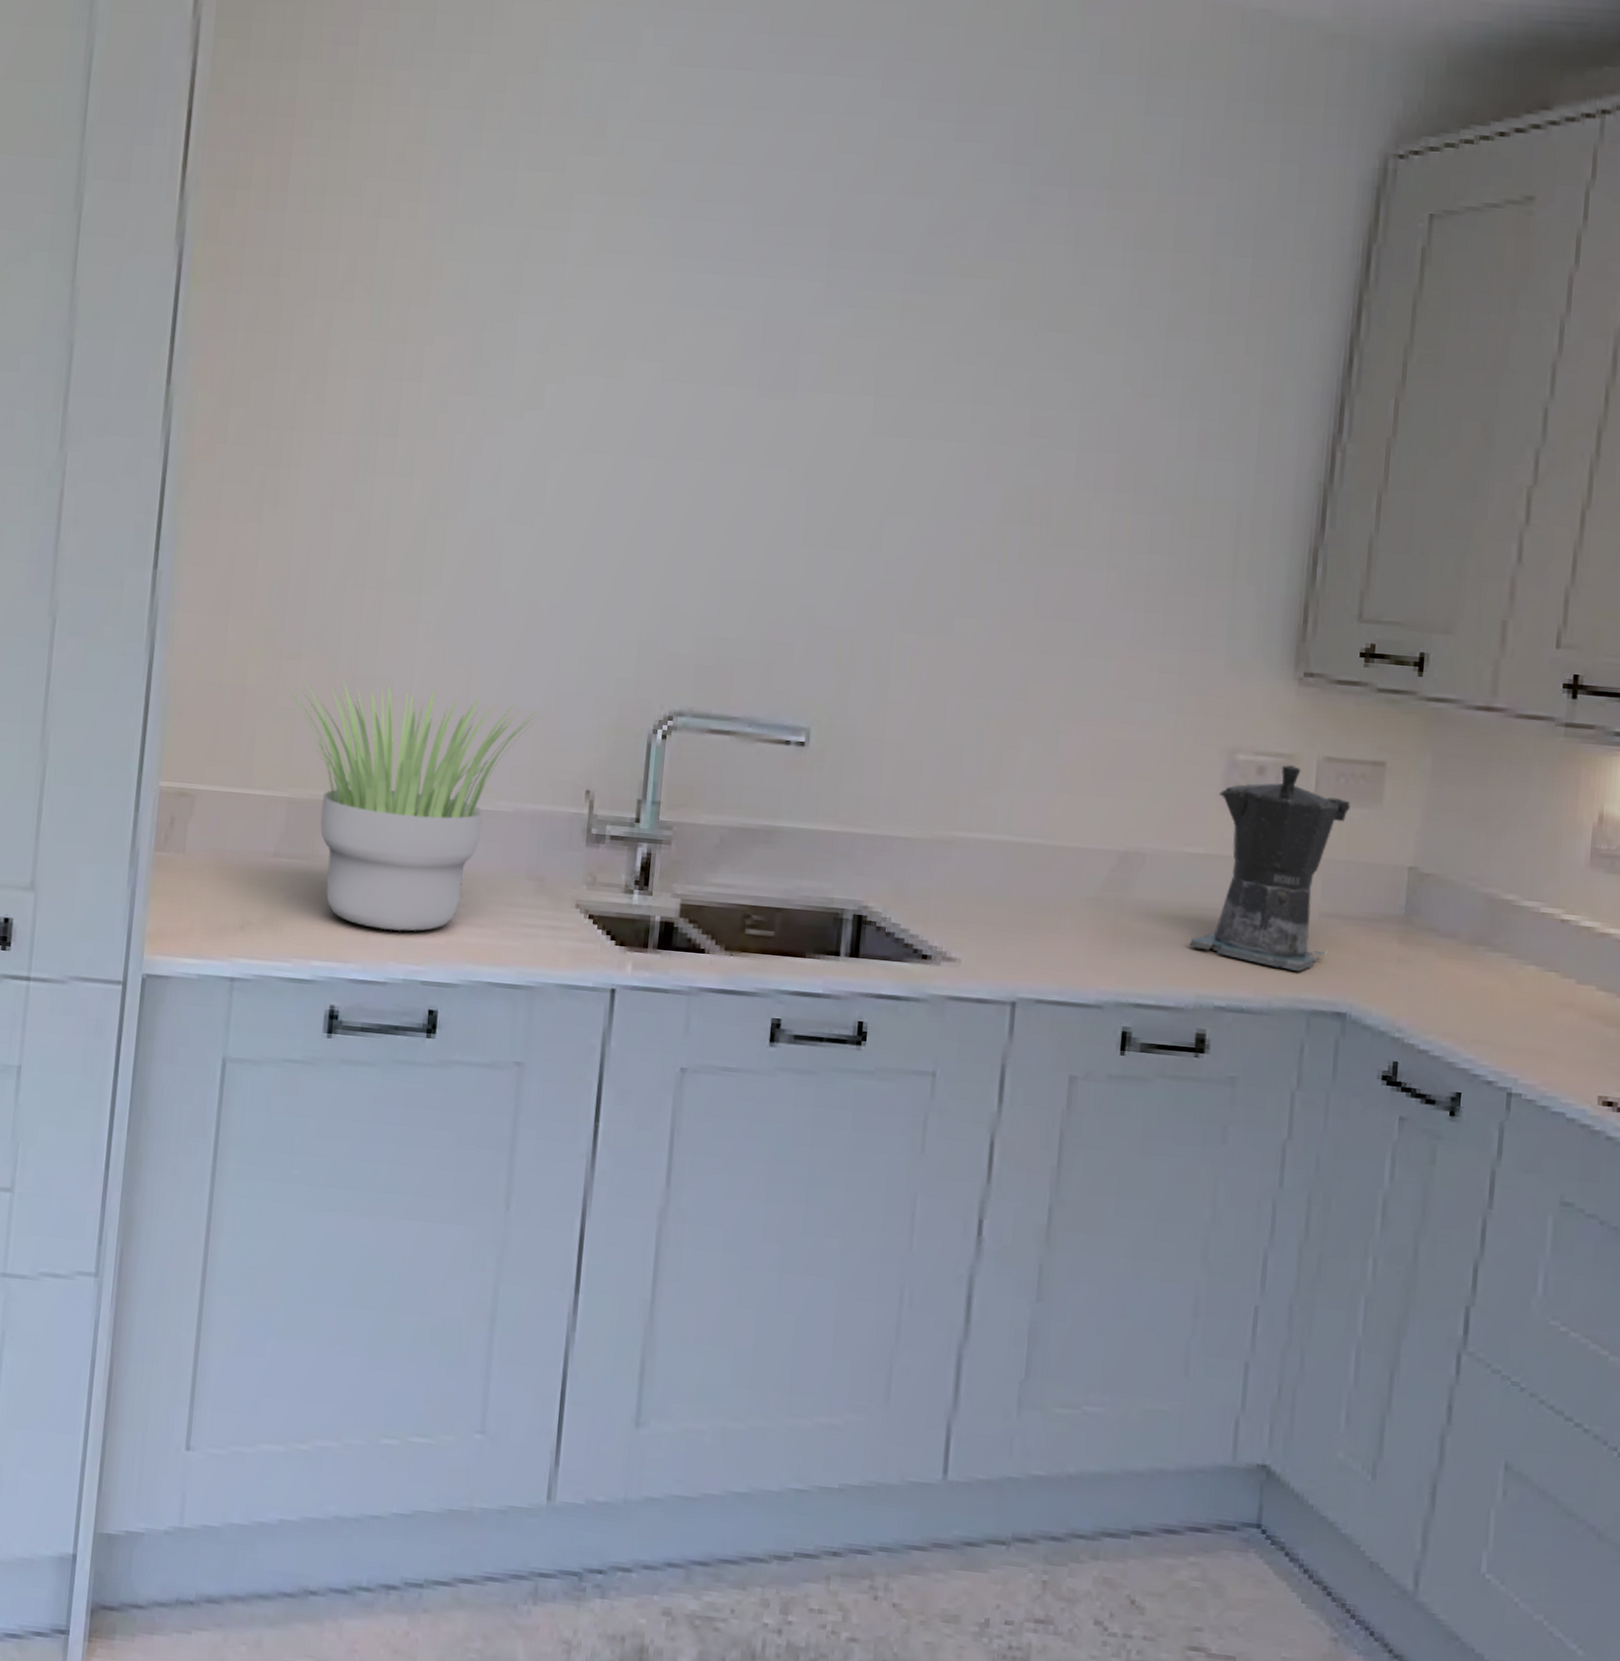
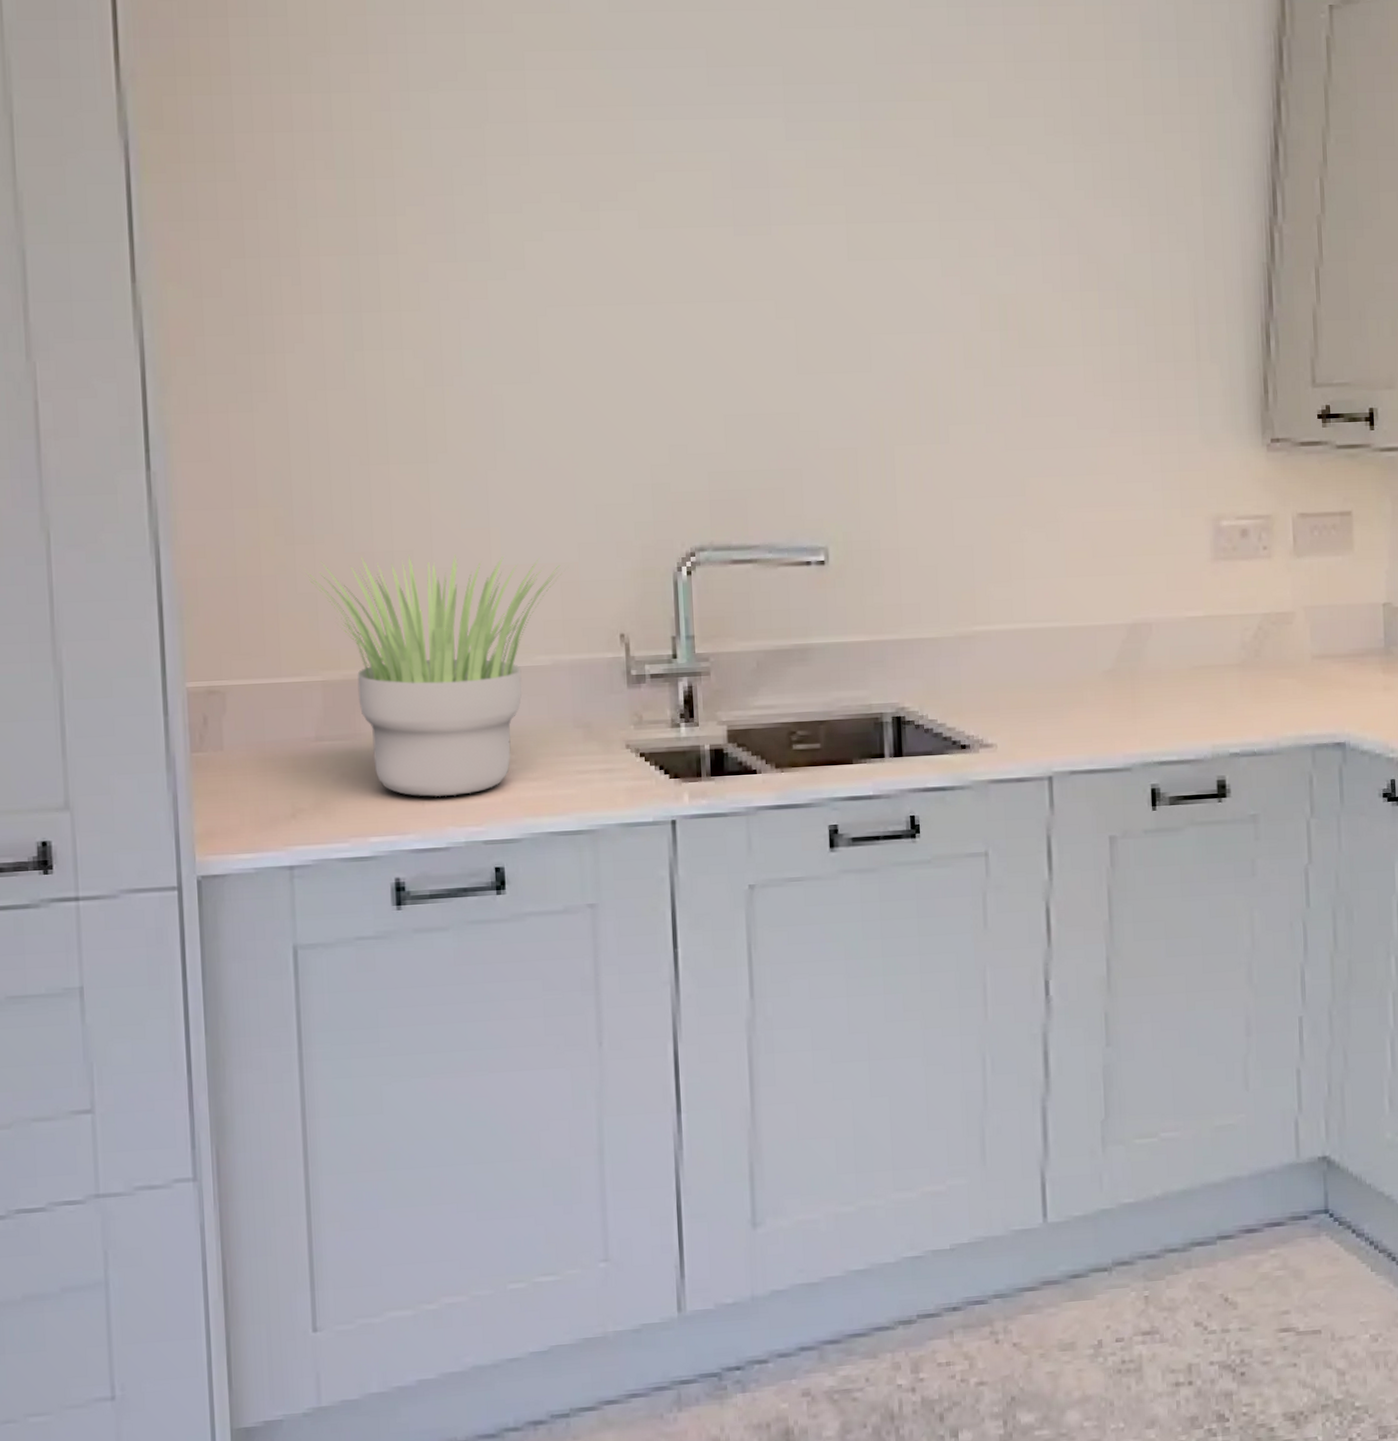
coffee maker: present [1189,765,1351,972] -> none [1201,525,1326,712]

